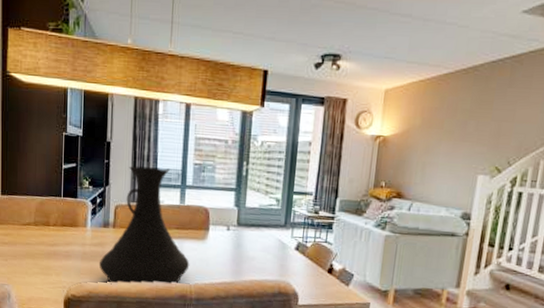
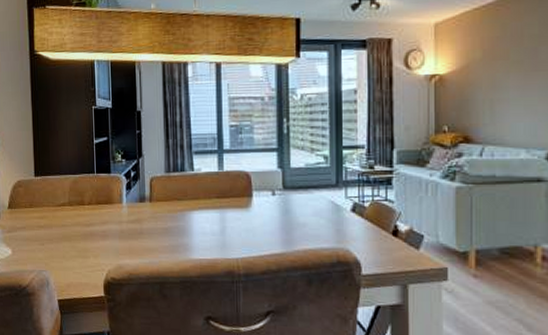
vase: present [98,166,190,285] -> none [137,134,235,264]

